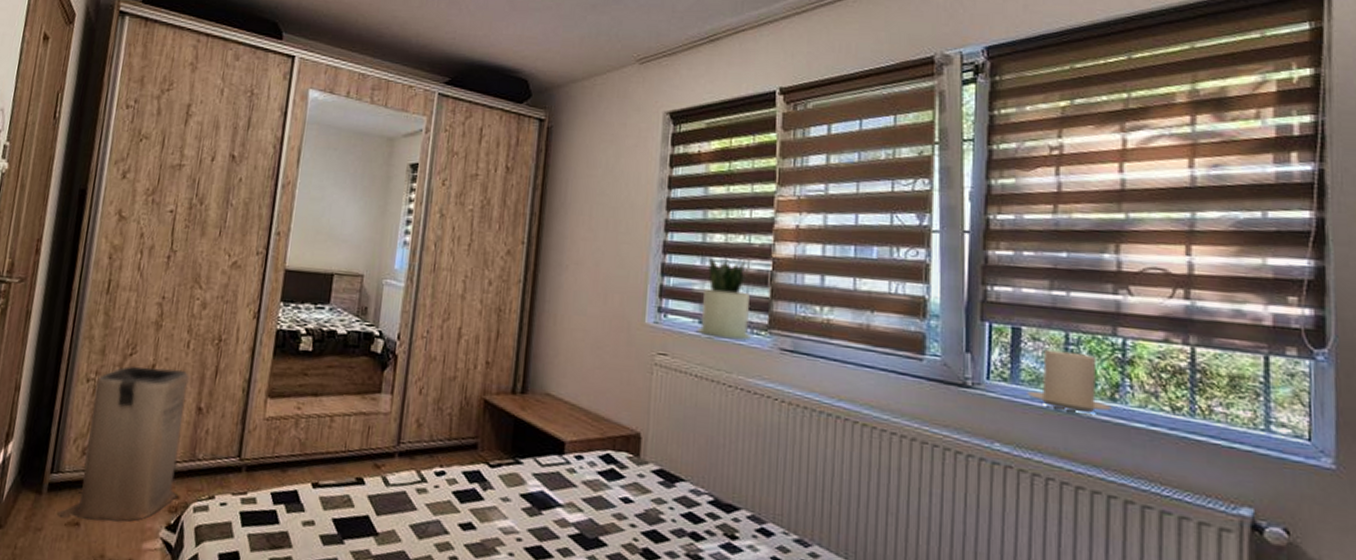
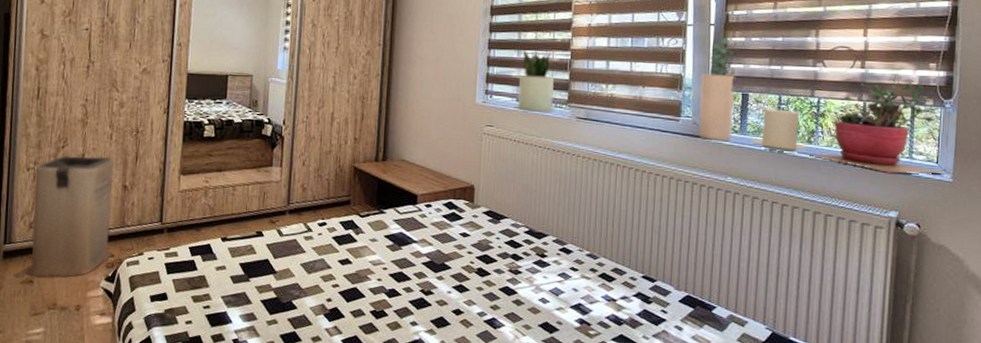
vase: none [951,239,1001,393] -> present [698,29,736,142]
succulent plant: none [1114,312,1323,457] -> present [810,76,945,174]

